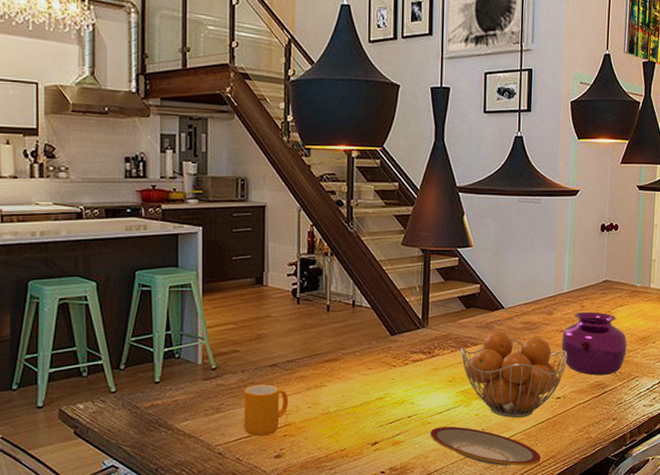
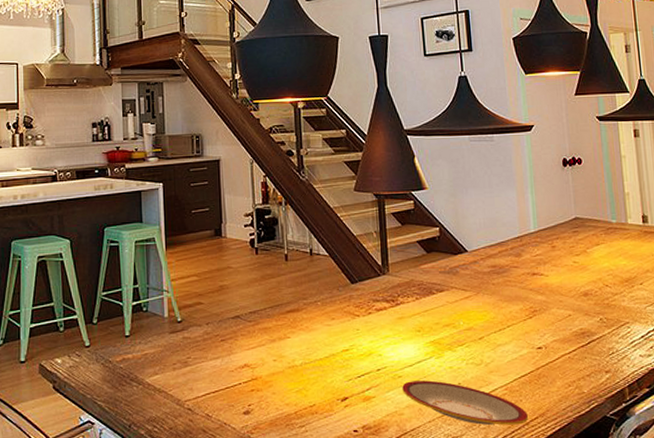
mug: present [244,384,289,437] -> none [209,337,254,392]
fruit basket: present [460,331,568,418] -> none [425,276,544,370]
vase: present [562,311,627,376] -> none [535,252,611,323]

